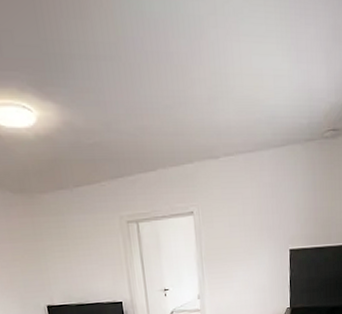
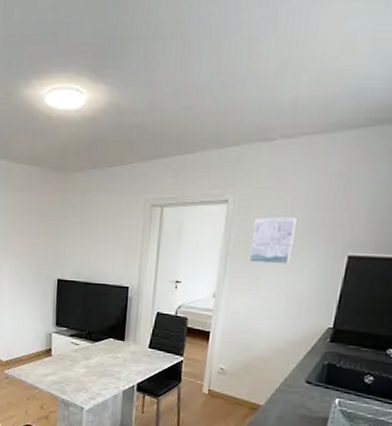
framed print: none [218,222,251,264] -> present [248,217,296,265]

